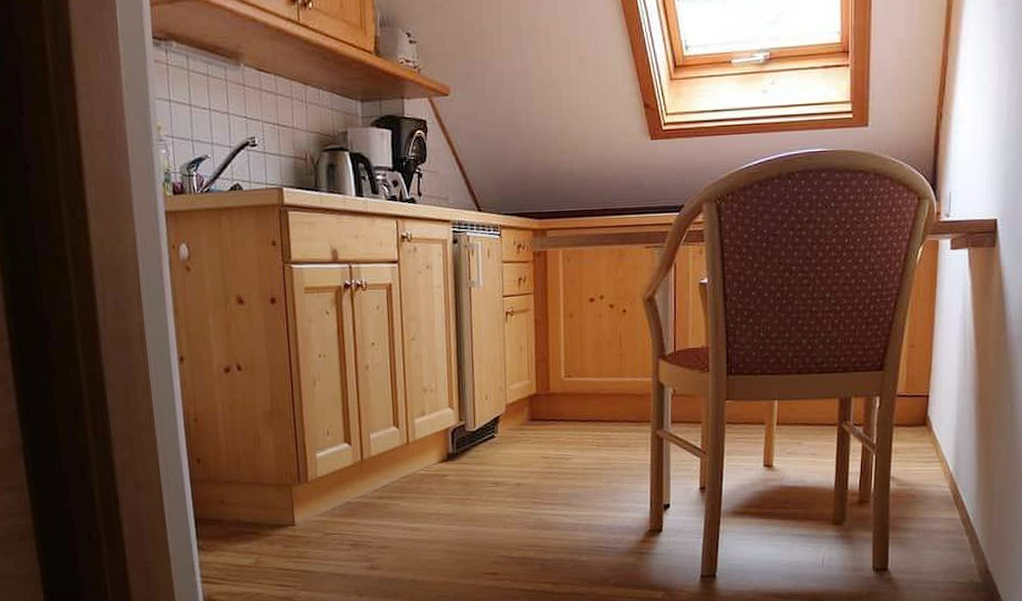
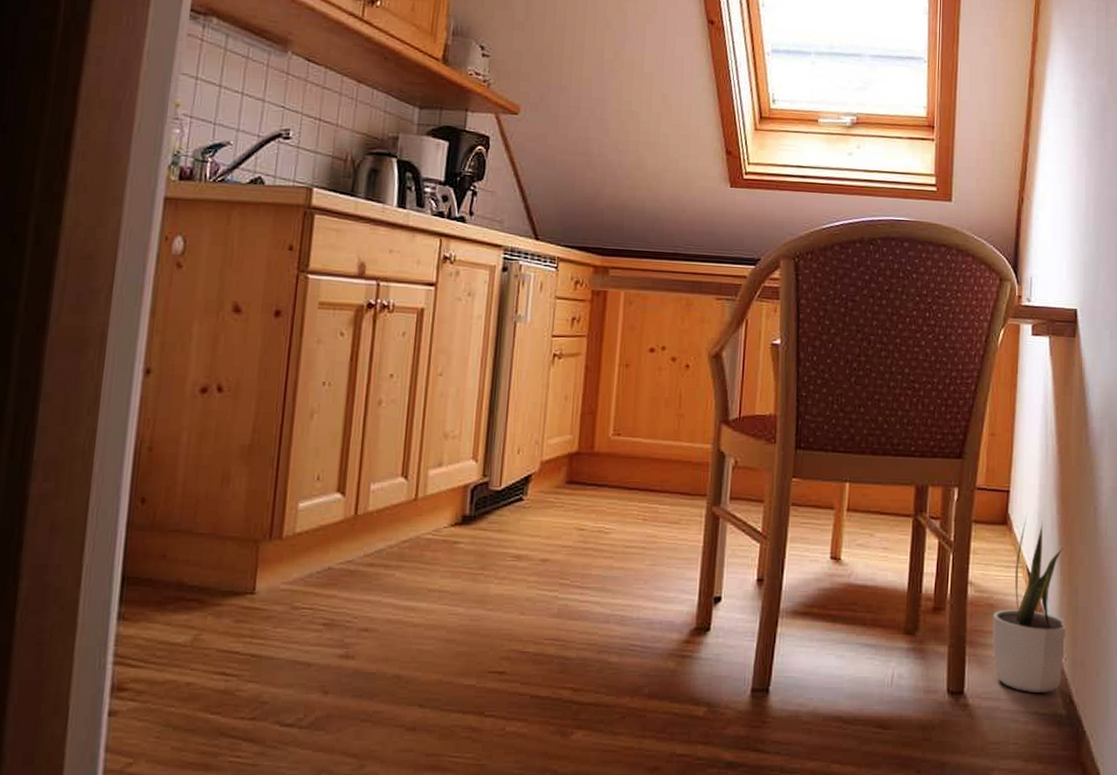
potted plant: none [913,417,983,566] -> present [992,516,1066,693]

